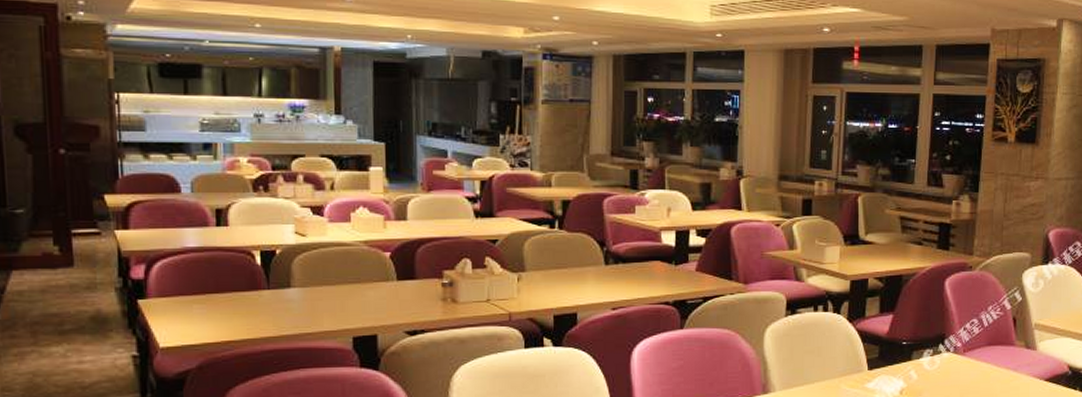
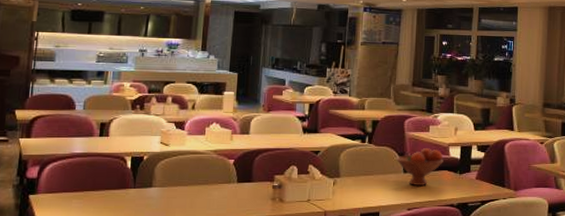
fruit bowl: none [594,234,654,281] -> present [395,148,443,187]

